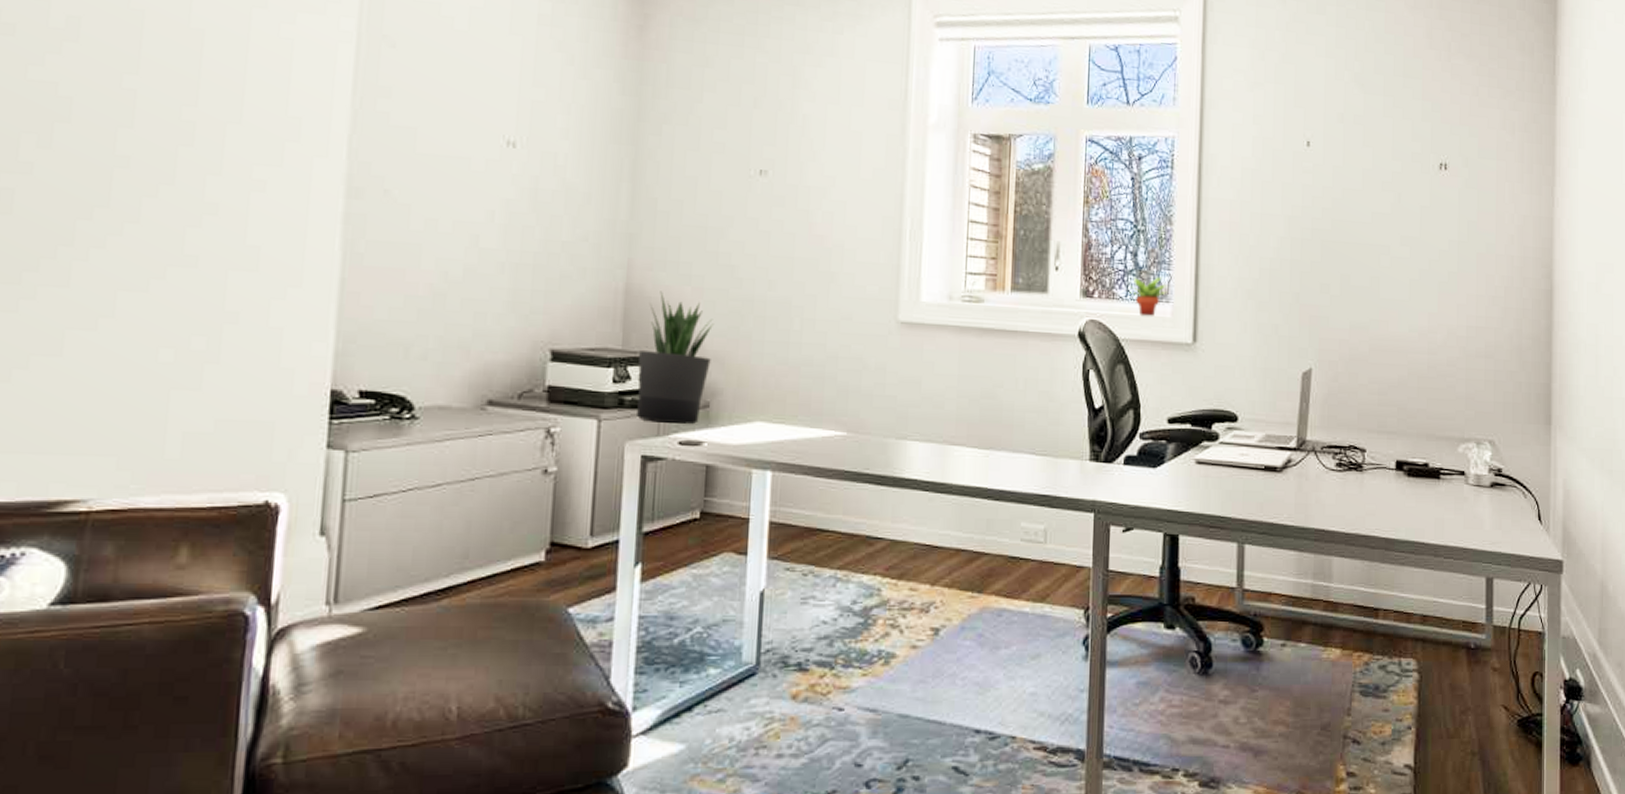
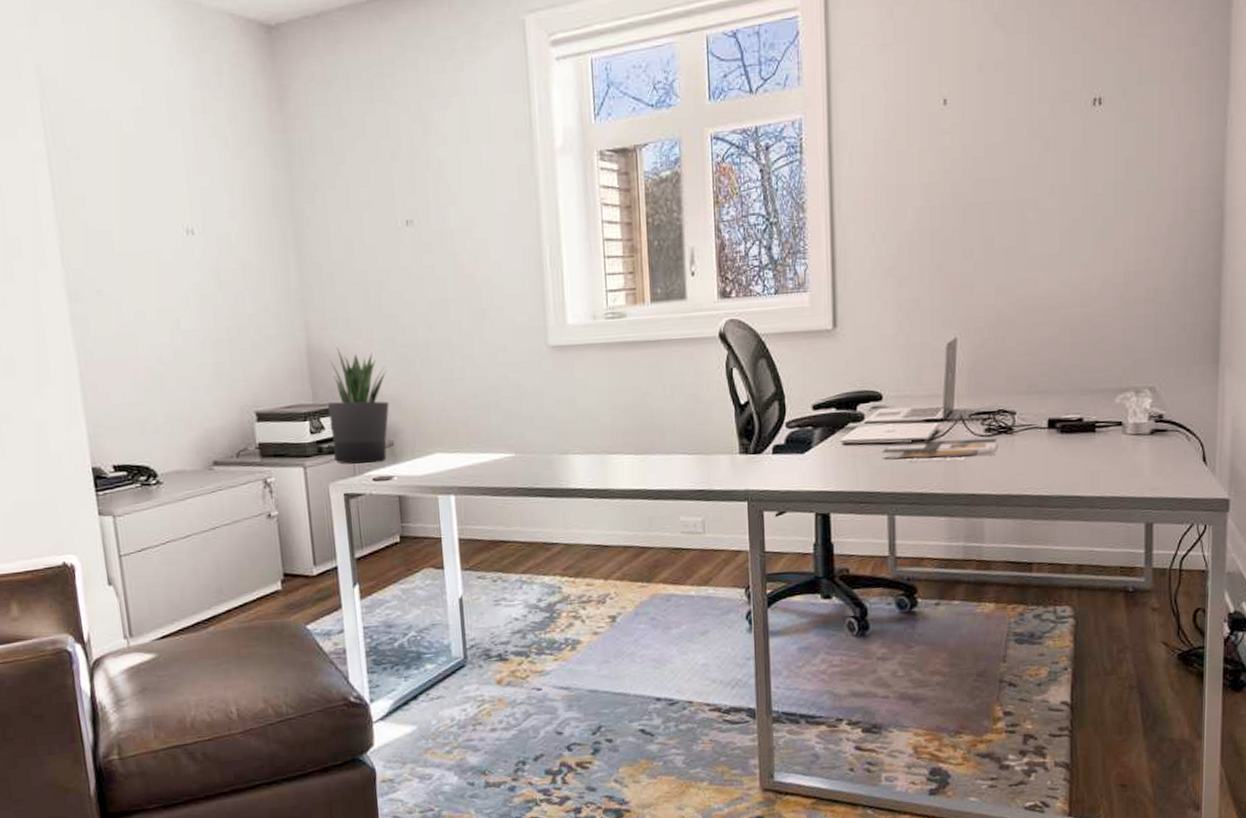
succulent plant: present [1129,276,1168,317] -> none [766,266,804,310]
magazine: none [1234,466,1349,494] -> present [881,438,998,463]

